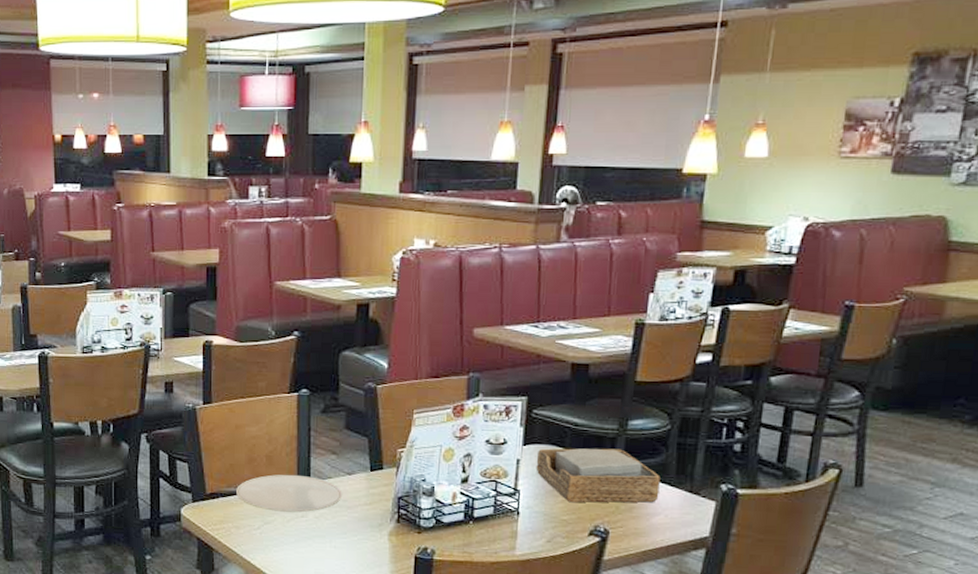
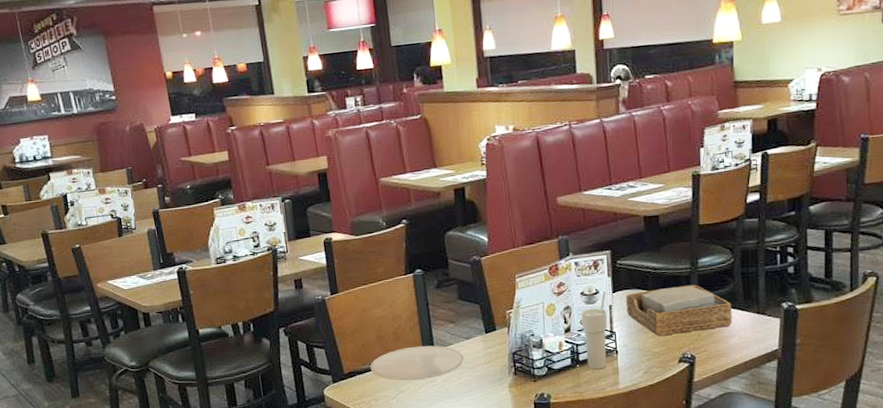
cup: none [482,441,516,530] -> present [581,290,608,370]

